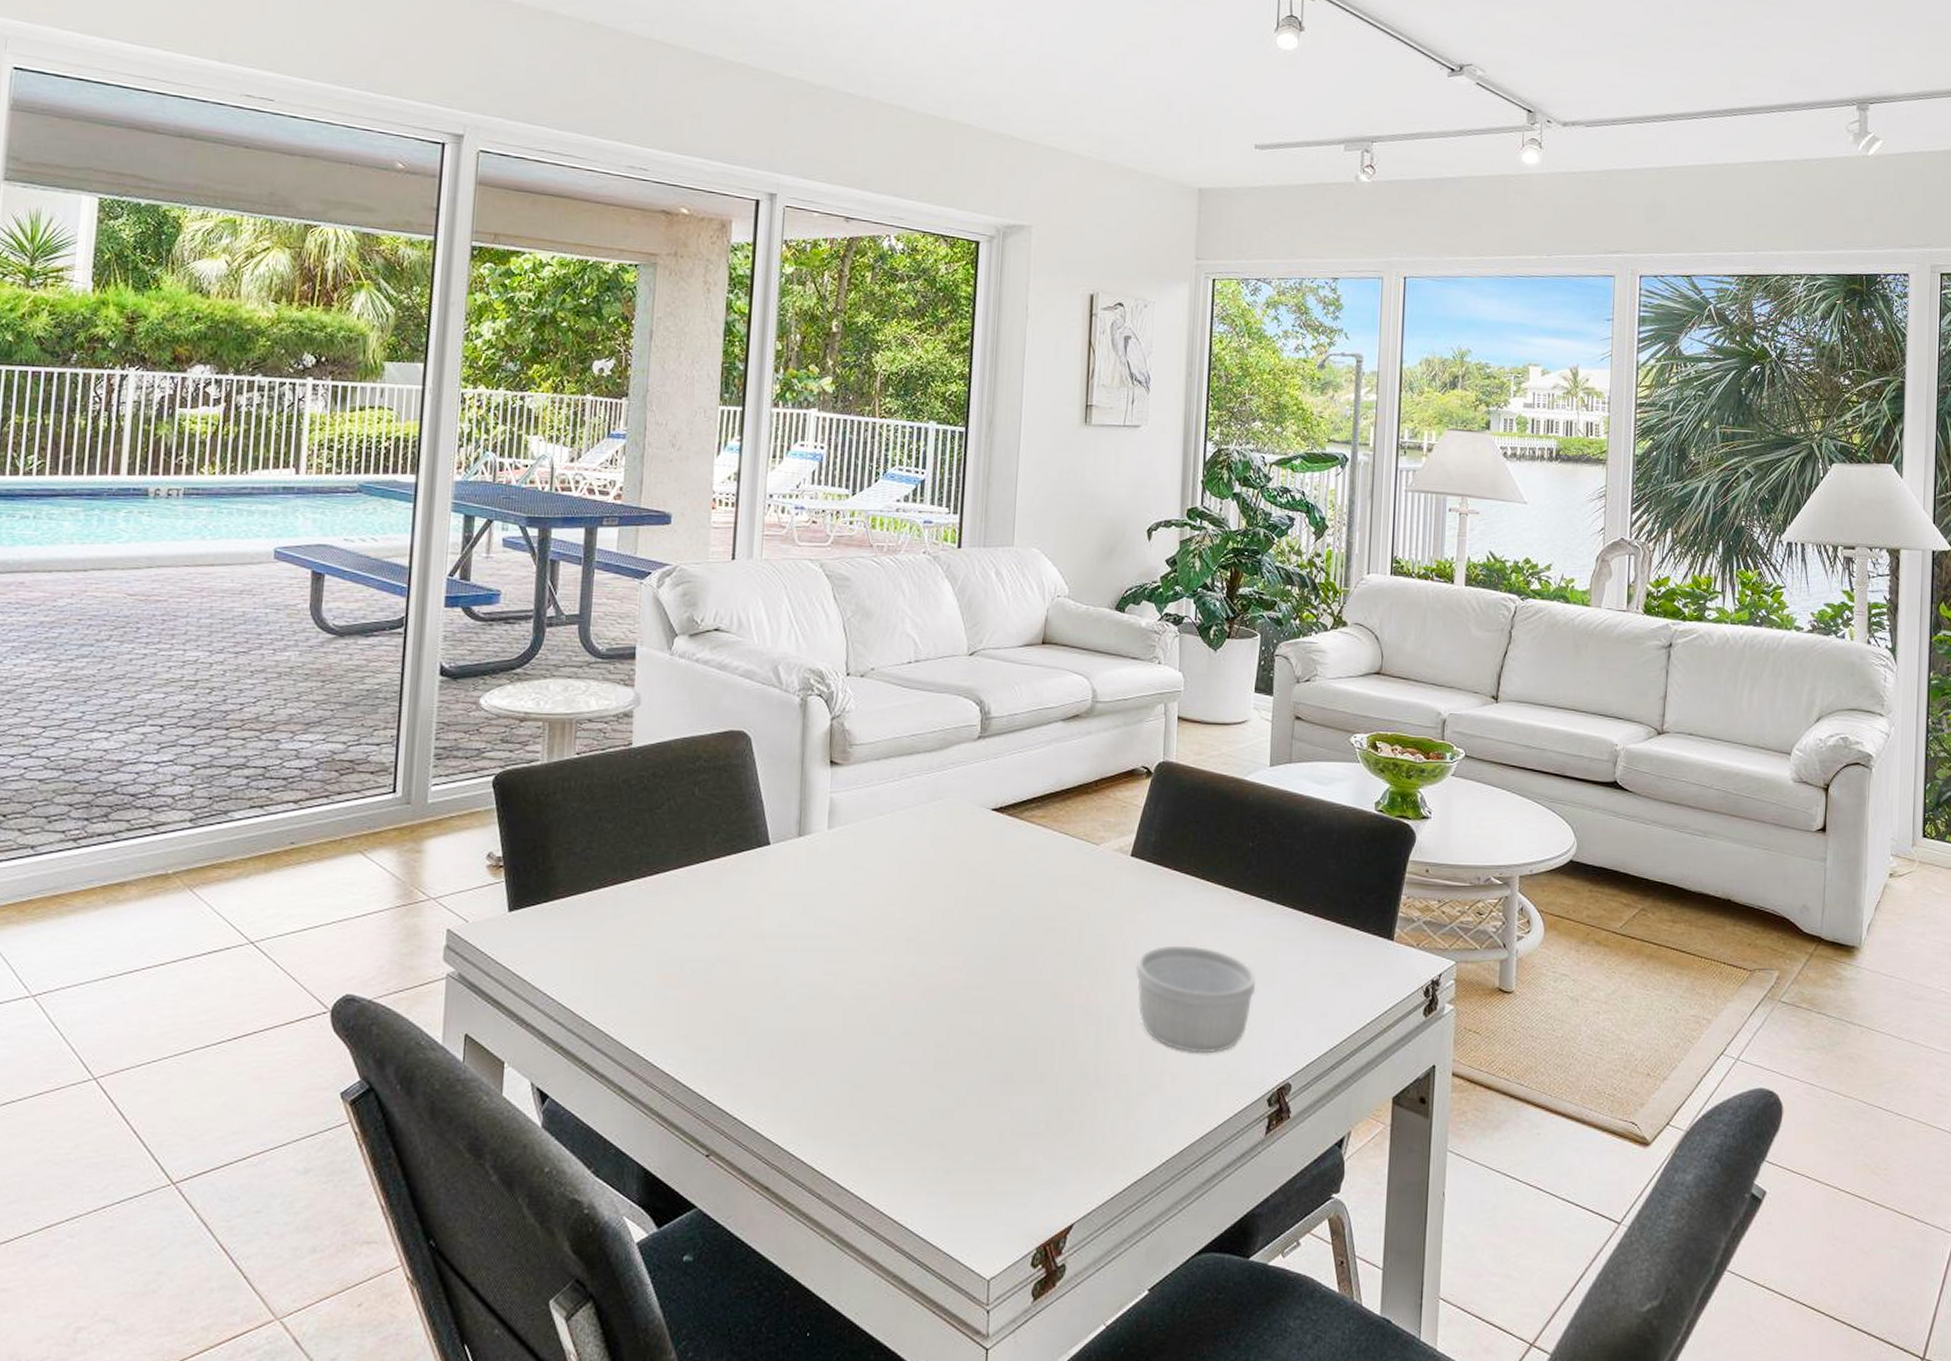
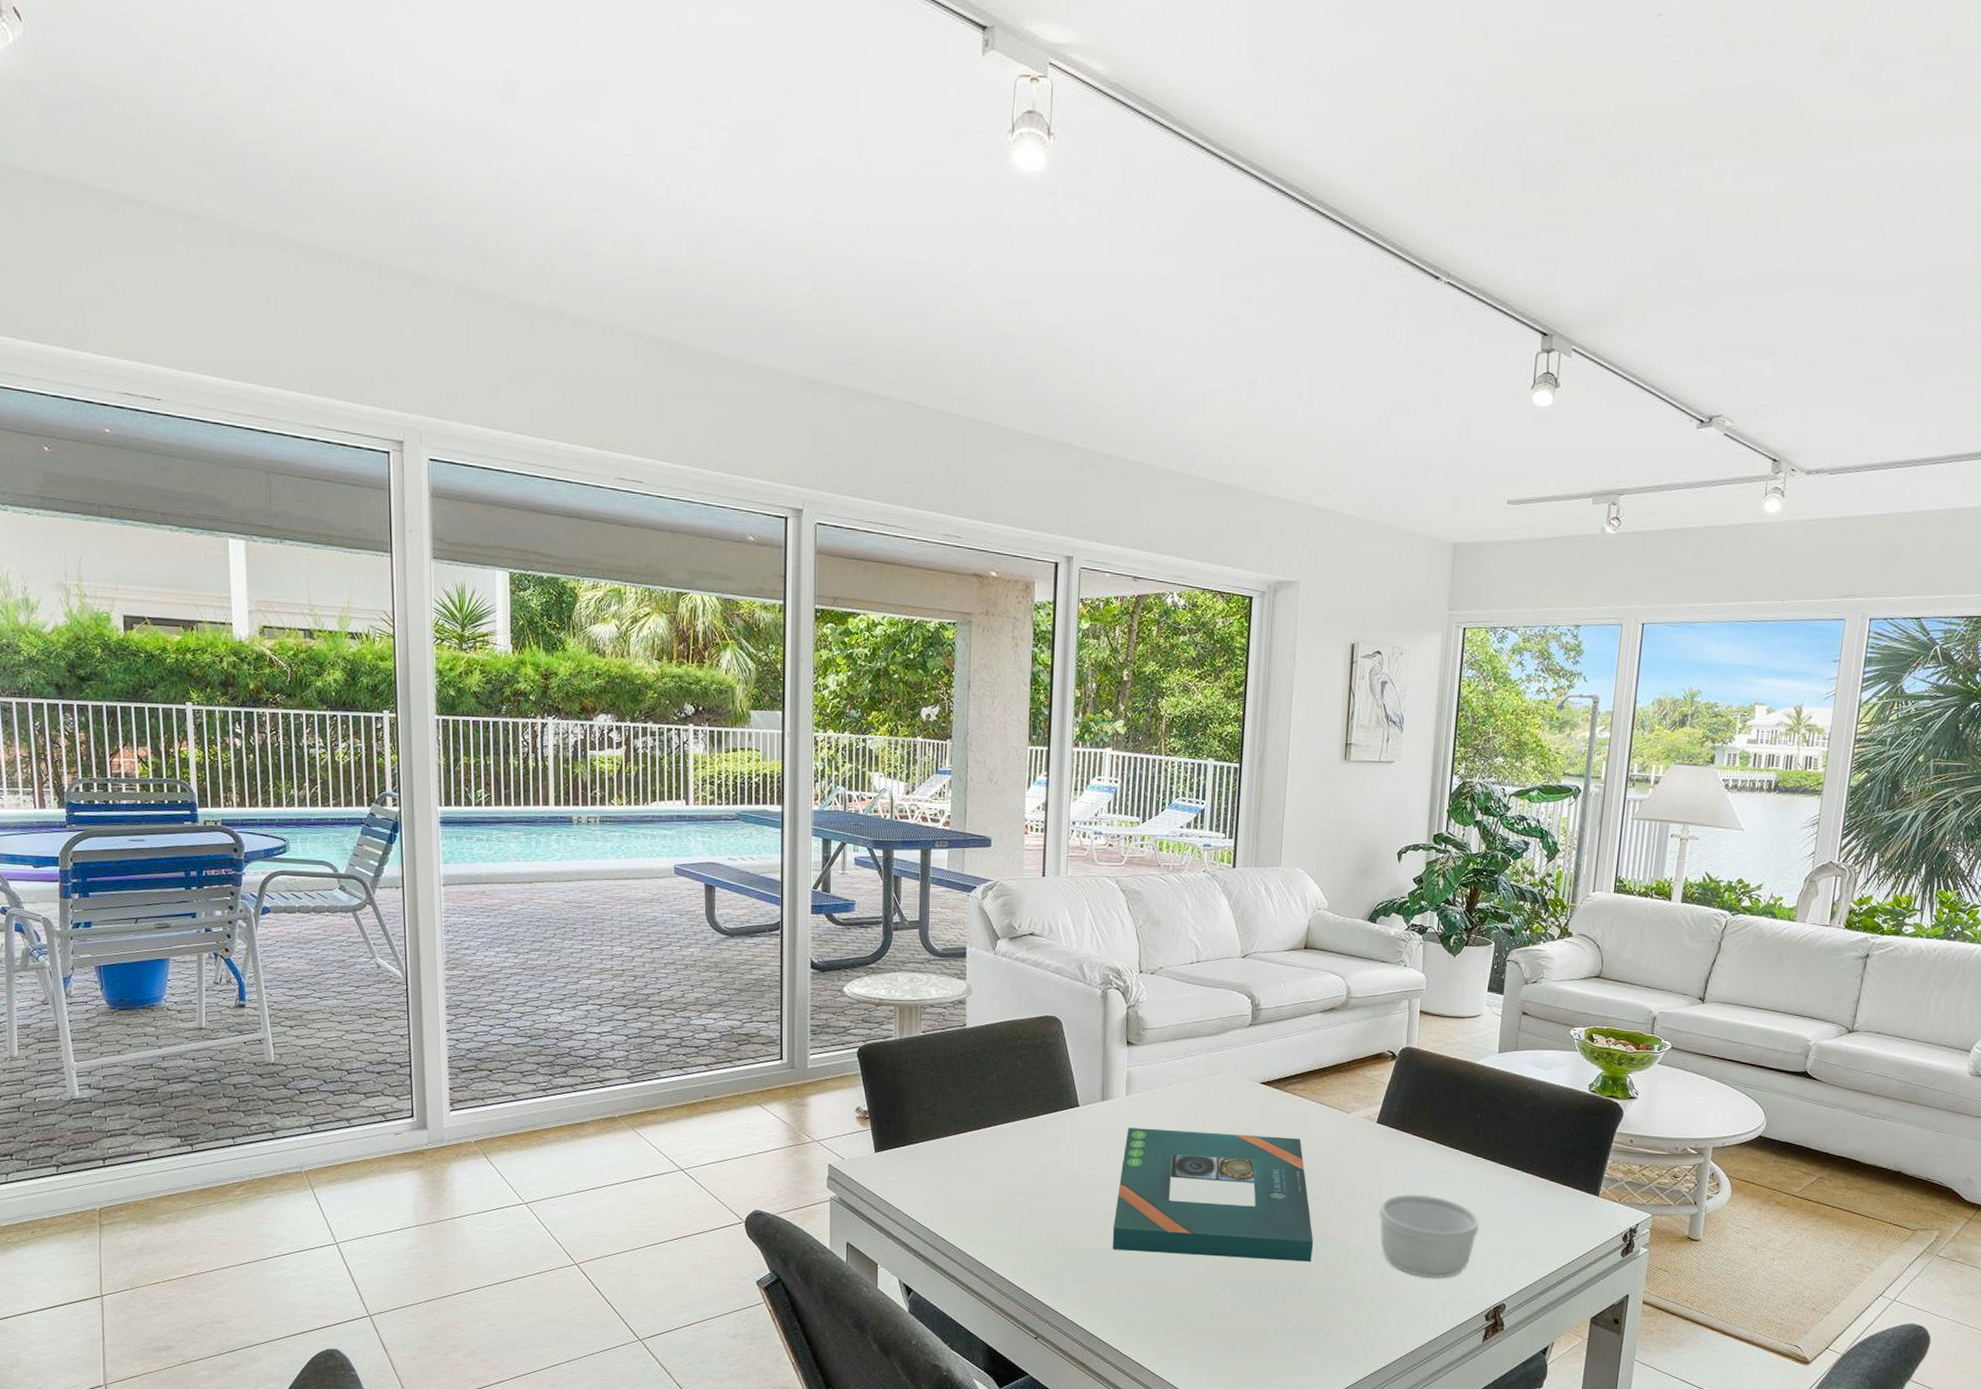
board game: none [809,870,1057,1038] -> present [1113,1127,1313,1262]

